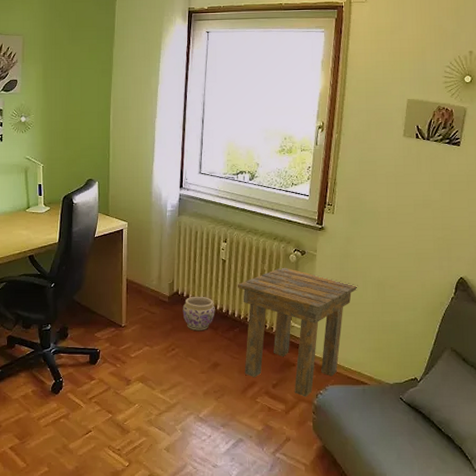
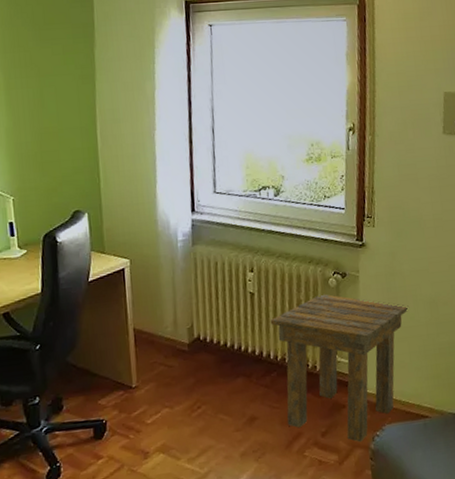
planter: present [182,296,215,331] -> none [206,339,247,382]

